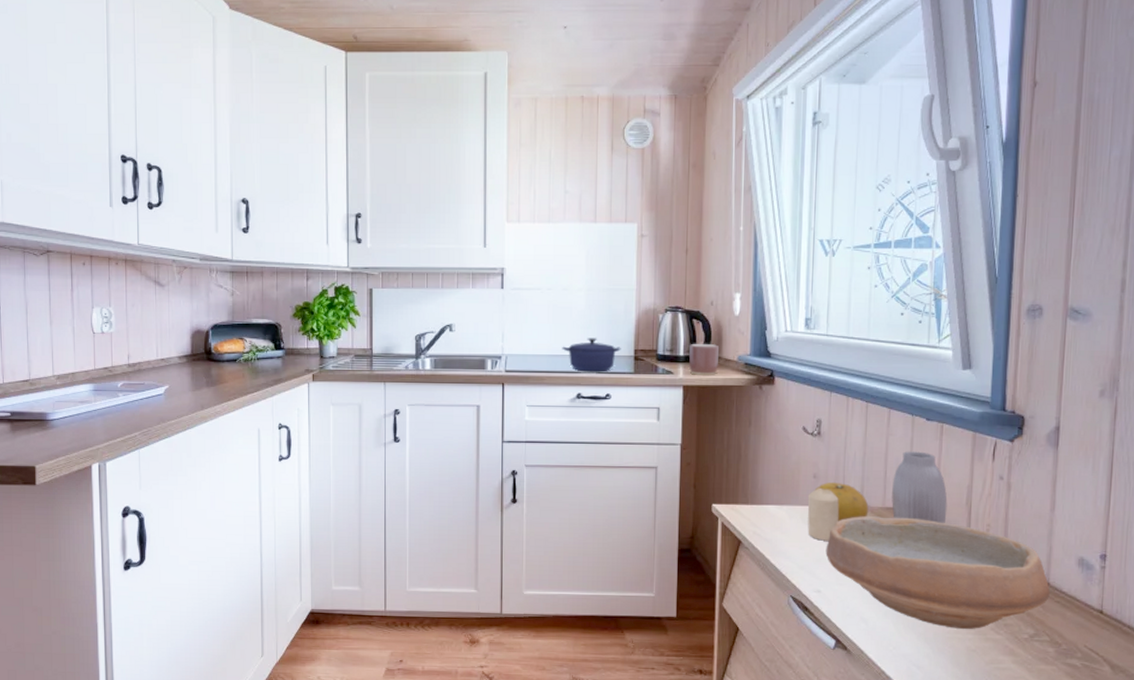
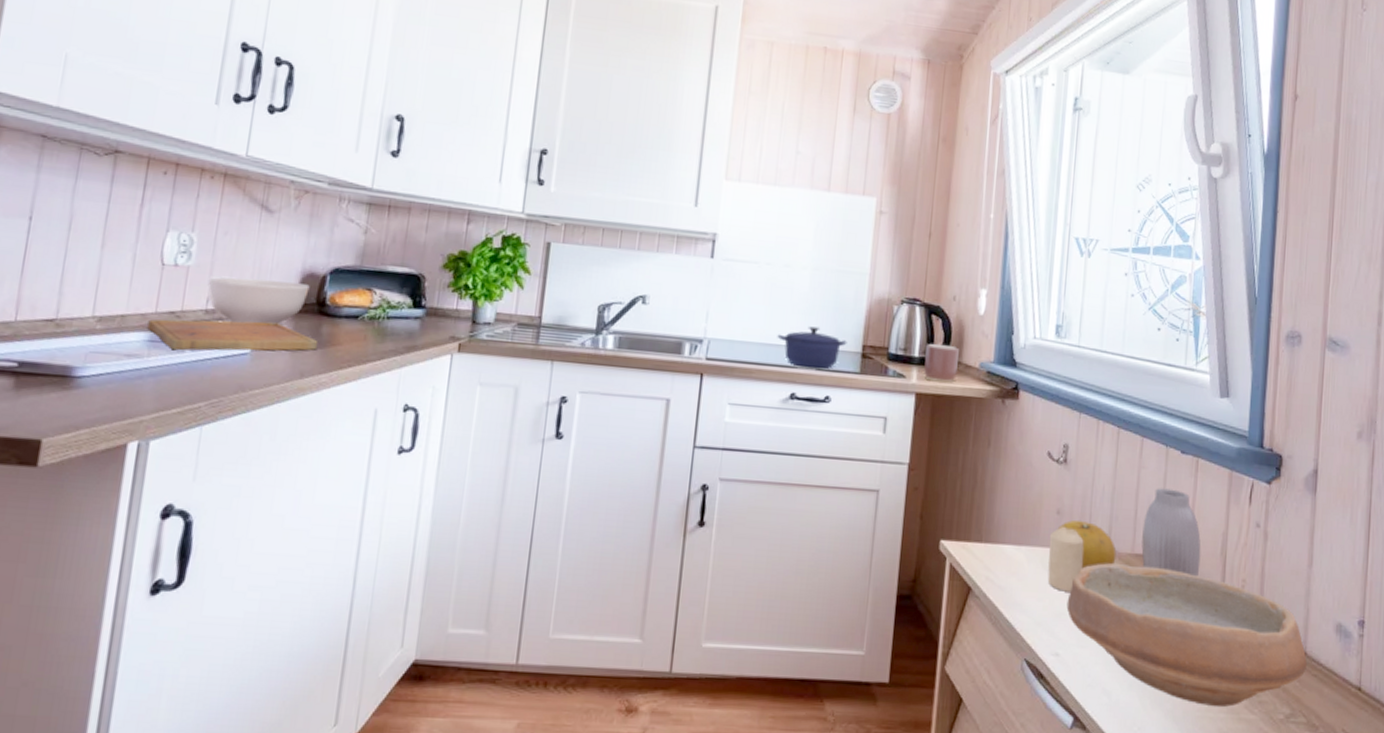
cutting board: none [91,369,211,396] -> present [147,319,319,352]
bowl: none [127,338,198,373] -> present [209,277,310,325]

